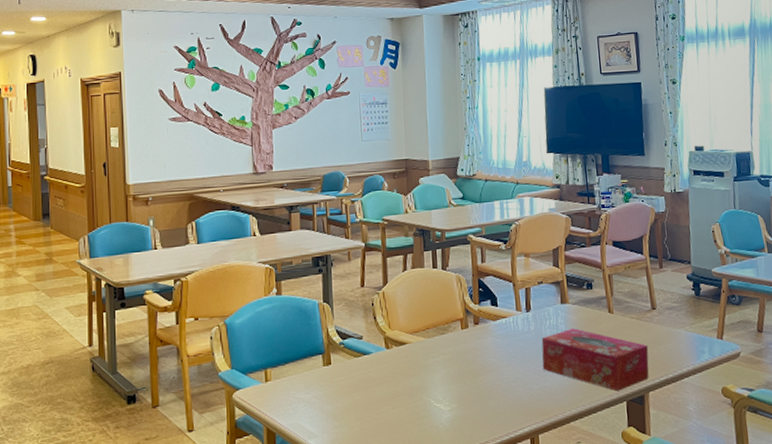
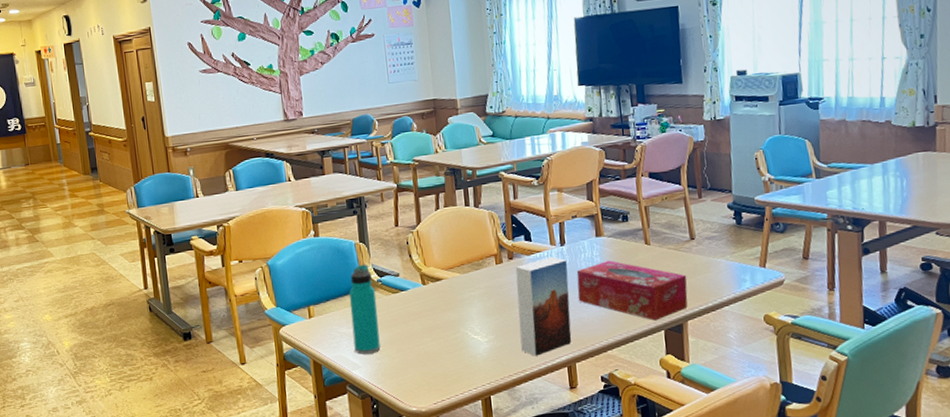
water bottle: none [309,325,339,423] -> present [348,264,381,355]
book: none [481,322,535,427] -> present [515,256,572,356]

